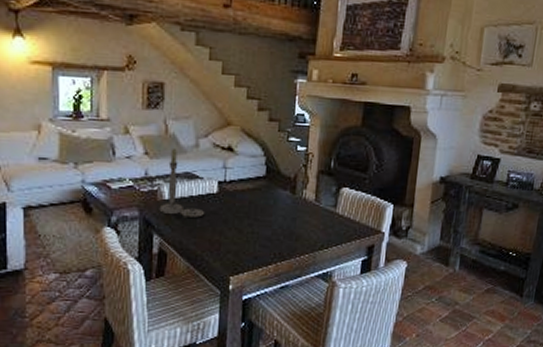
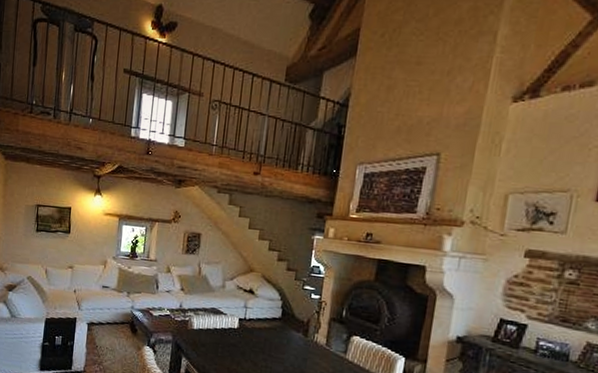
candlestick: present [159,149,205,219] -> none [188,287,226,347]

